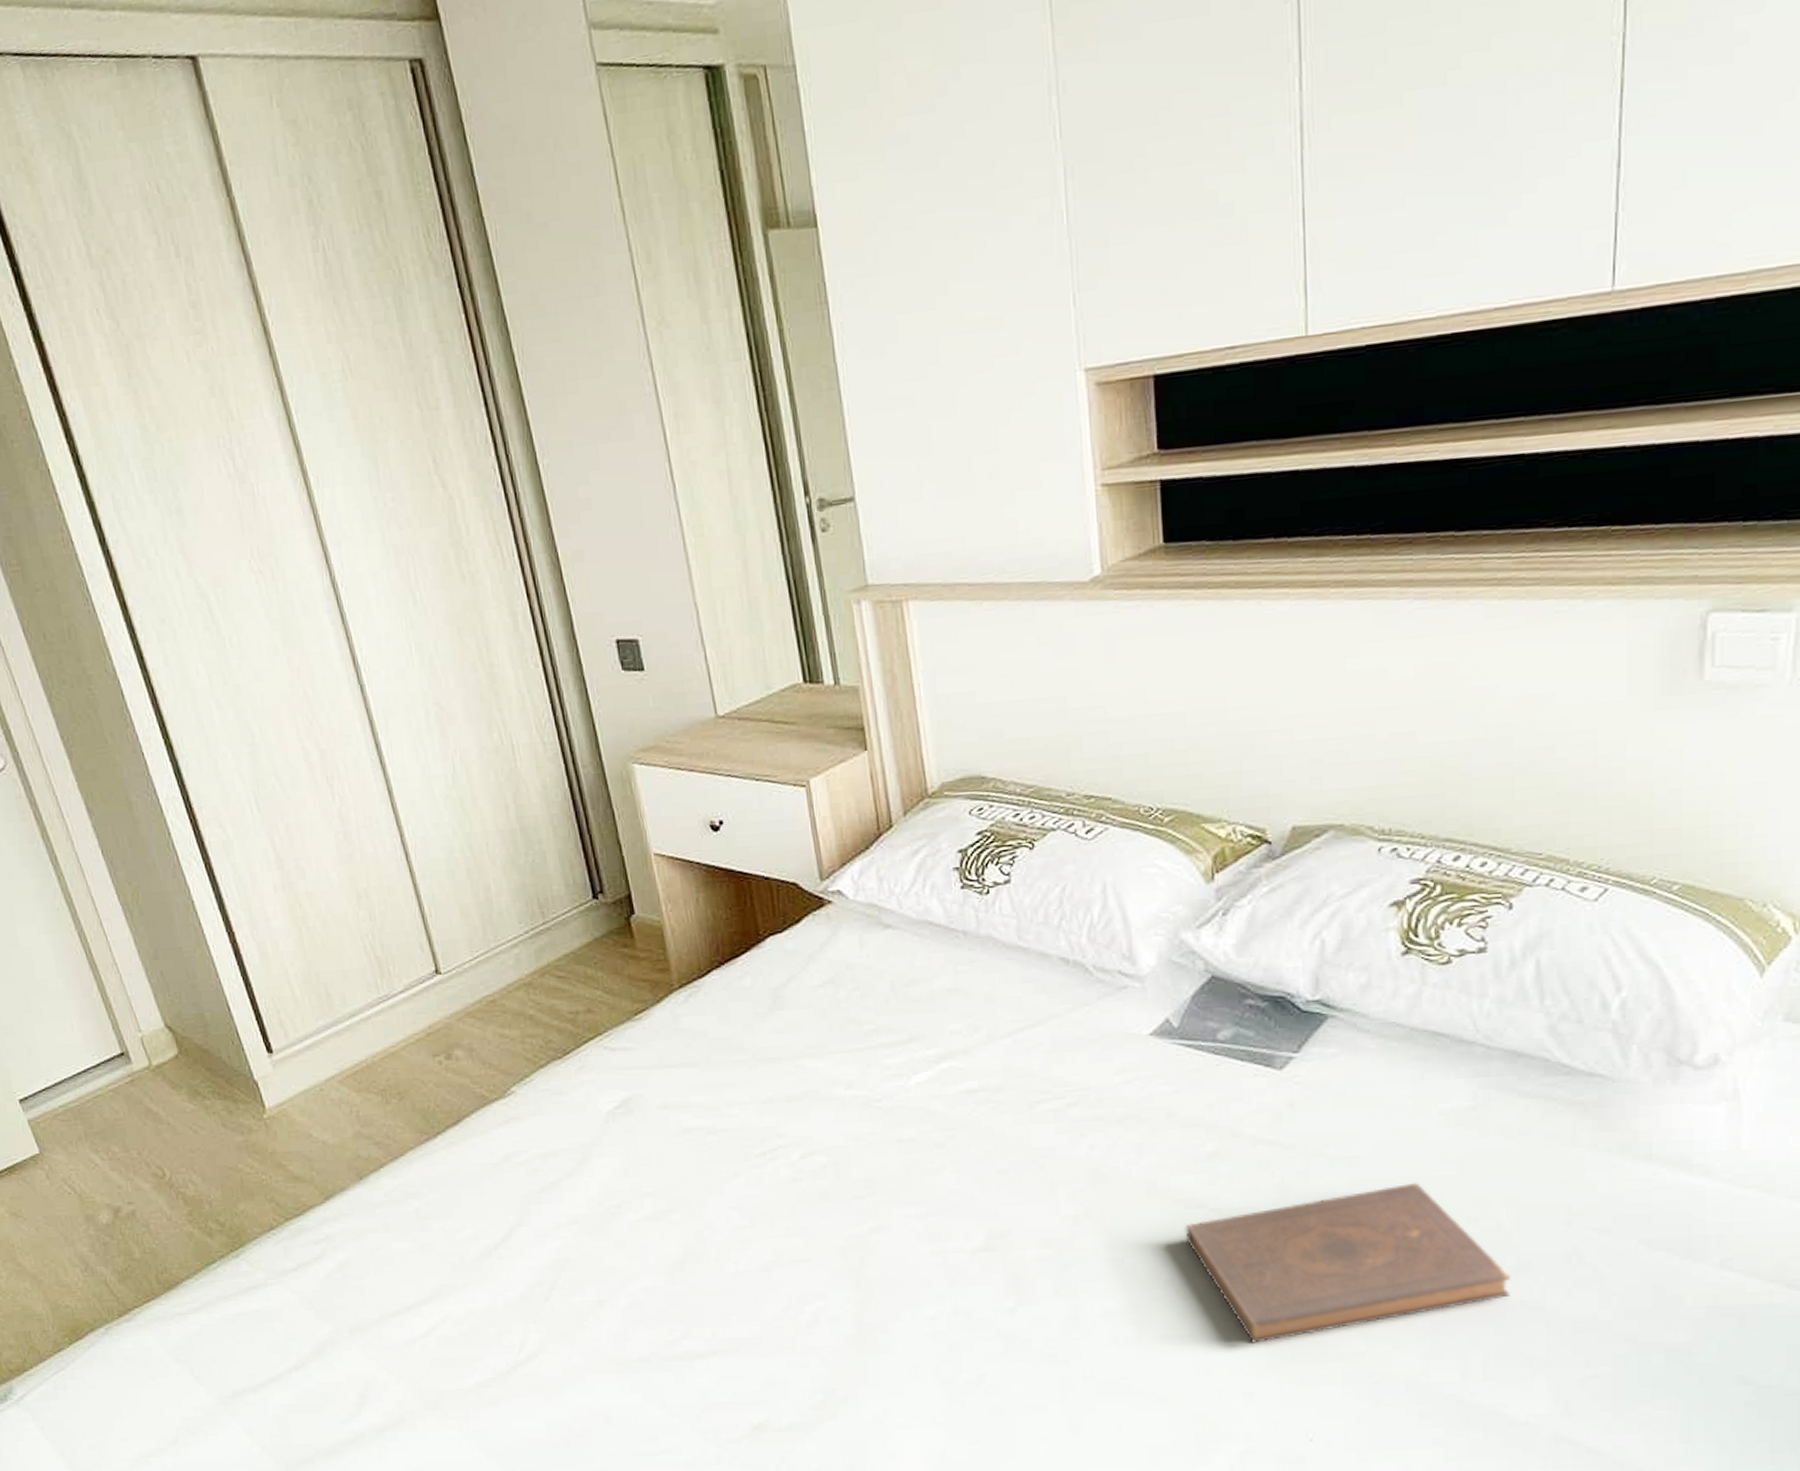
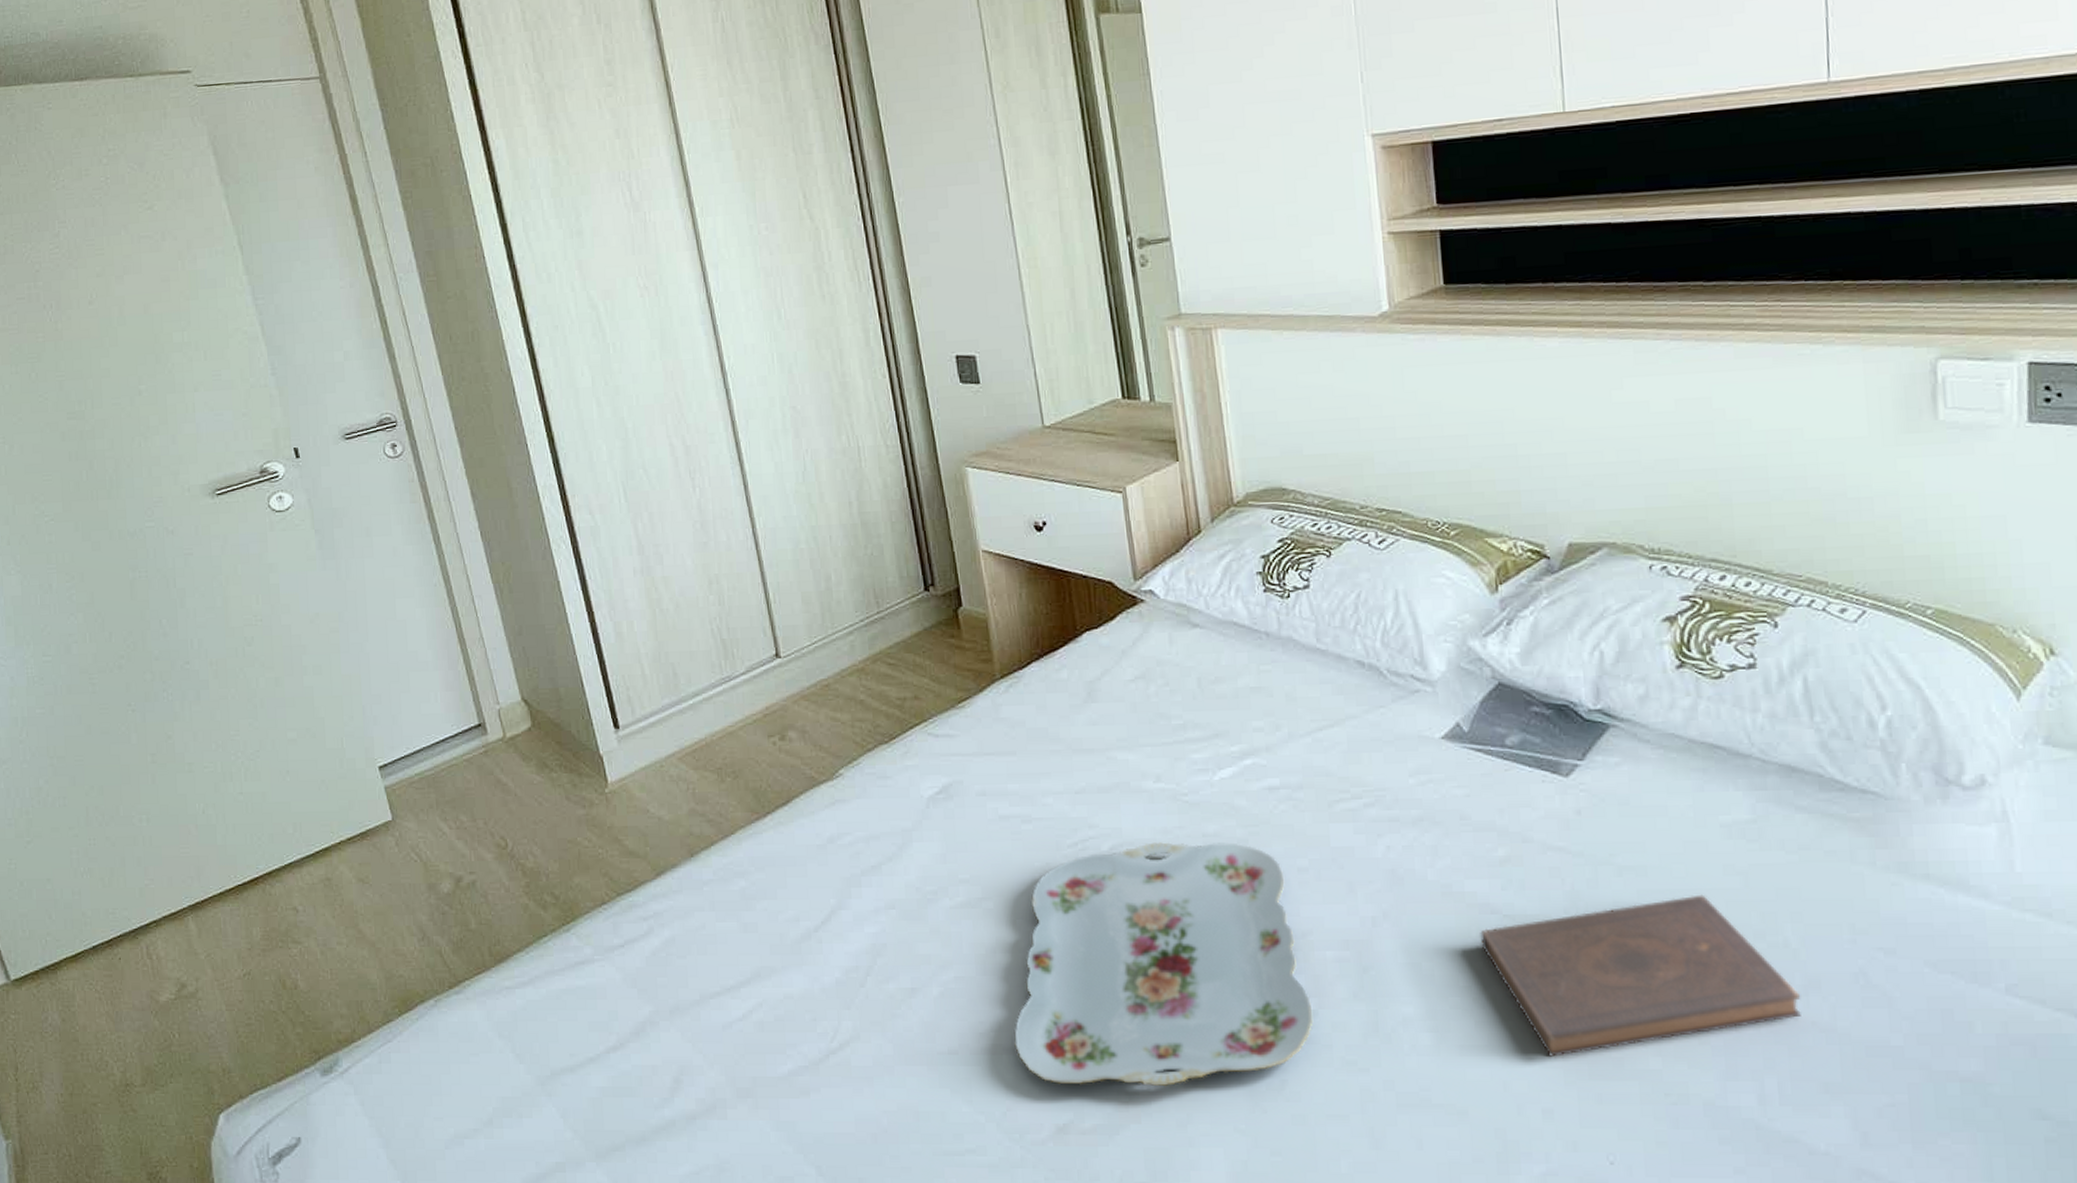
serving tray: none [706,1147,1013,1386] -> present [1014,842,1314,1087]

